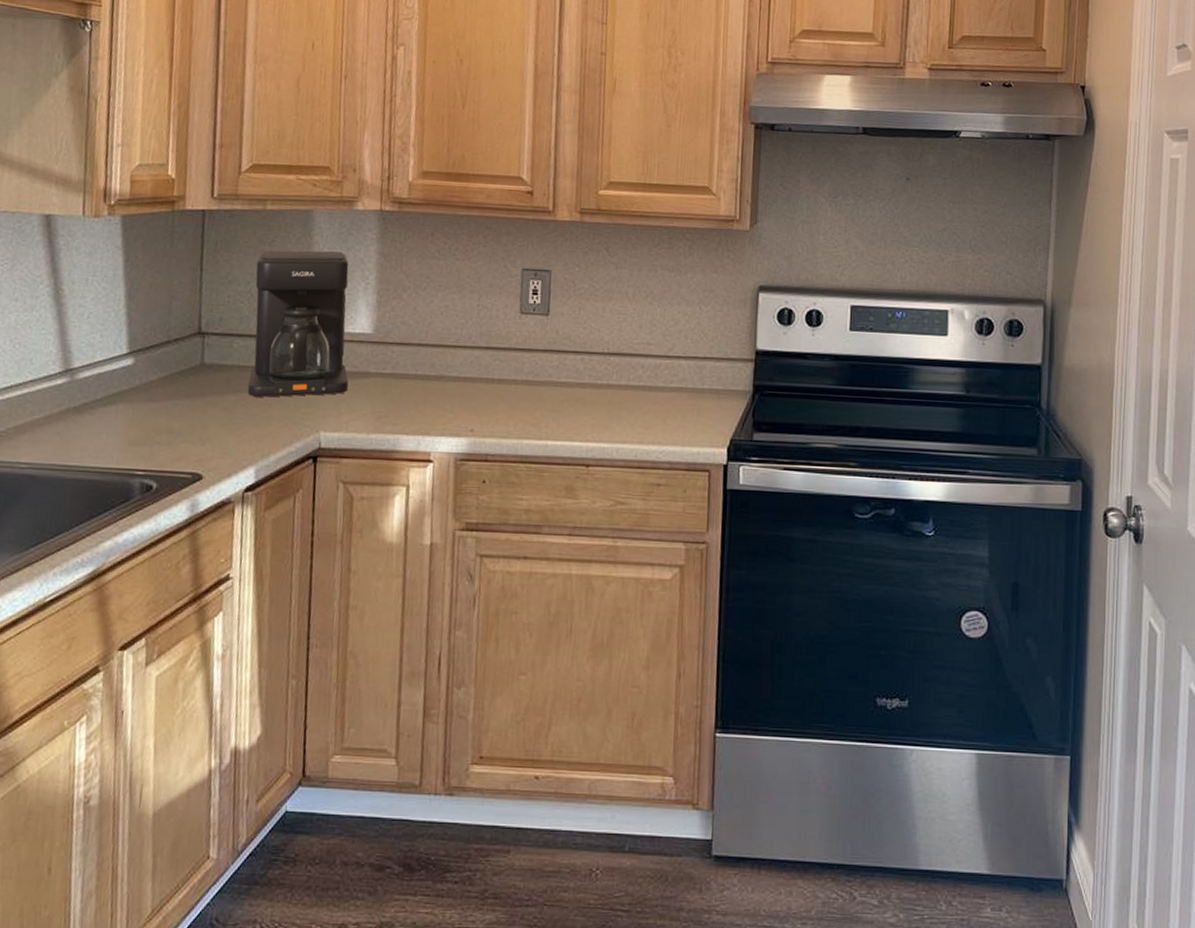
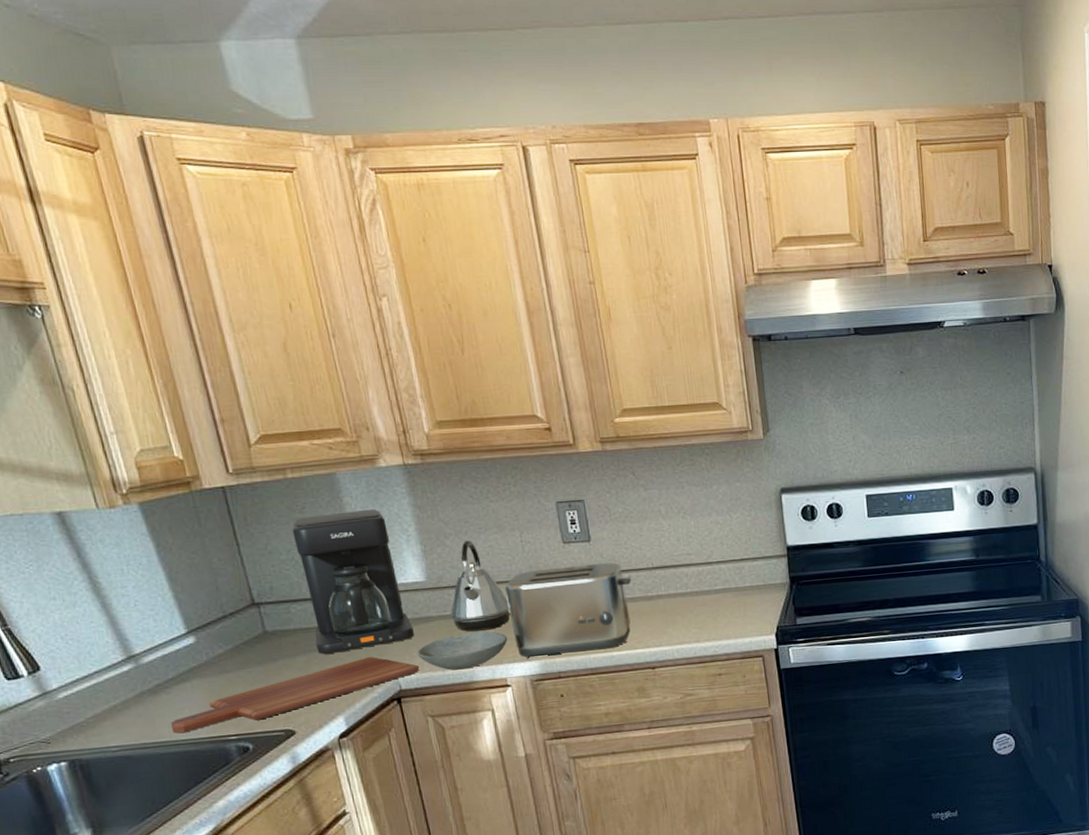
cutting board: none [83,406,344,460] -> present [170,656,419,734]
bowl: none [345,395,442,436] -> present [416,631,508,670]
kettle: none [389,297,451,396] -> present [450,541,510,632]
toaster: none [447,338,584,436] -> present [505,562,632,658]

